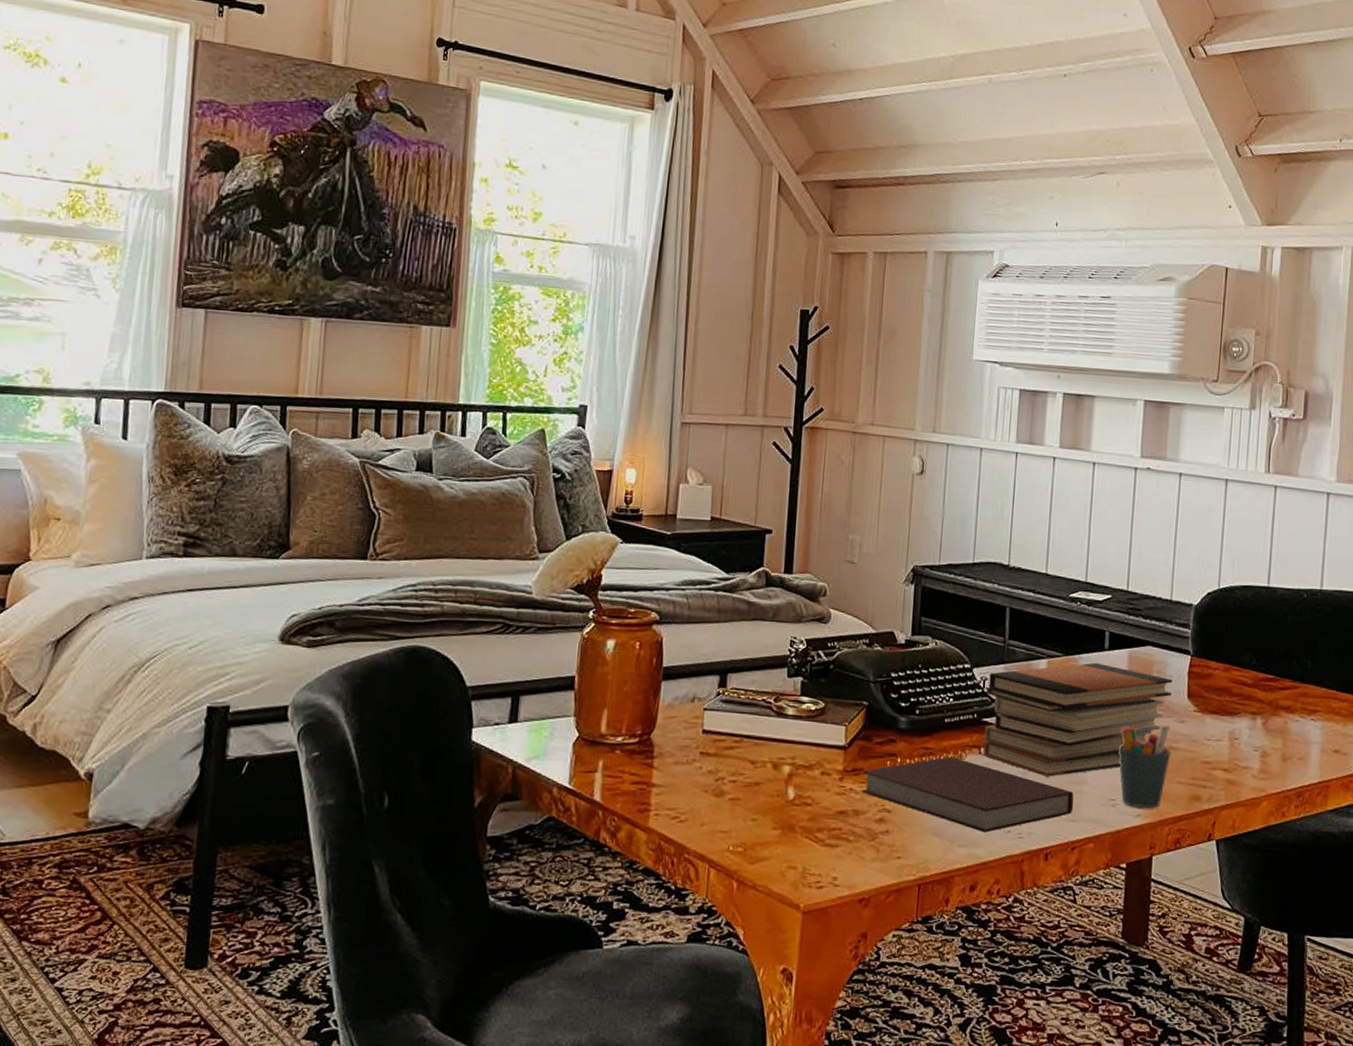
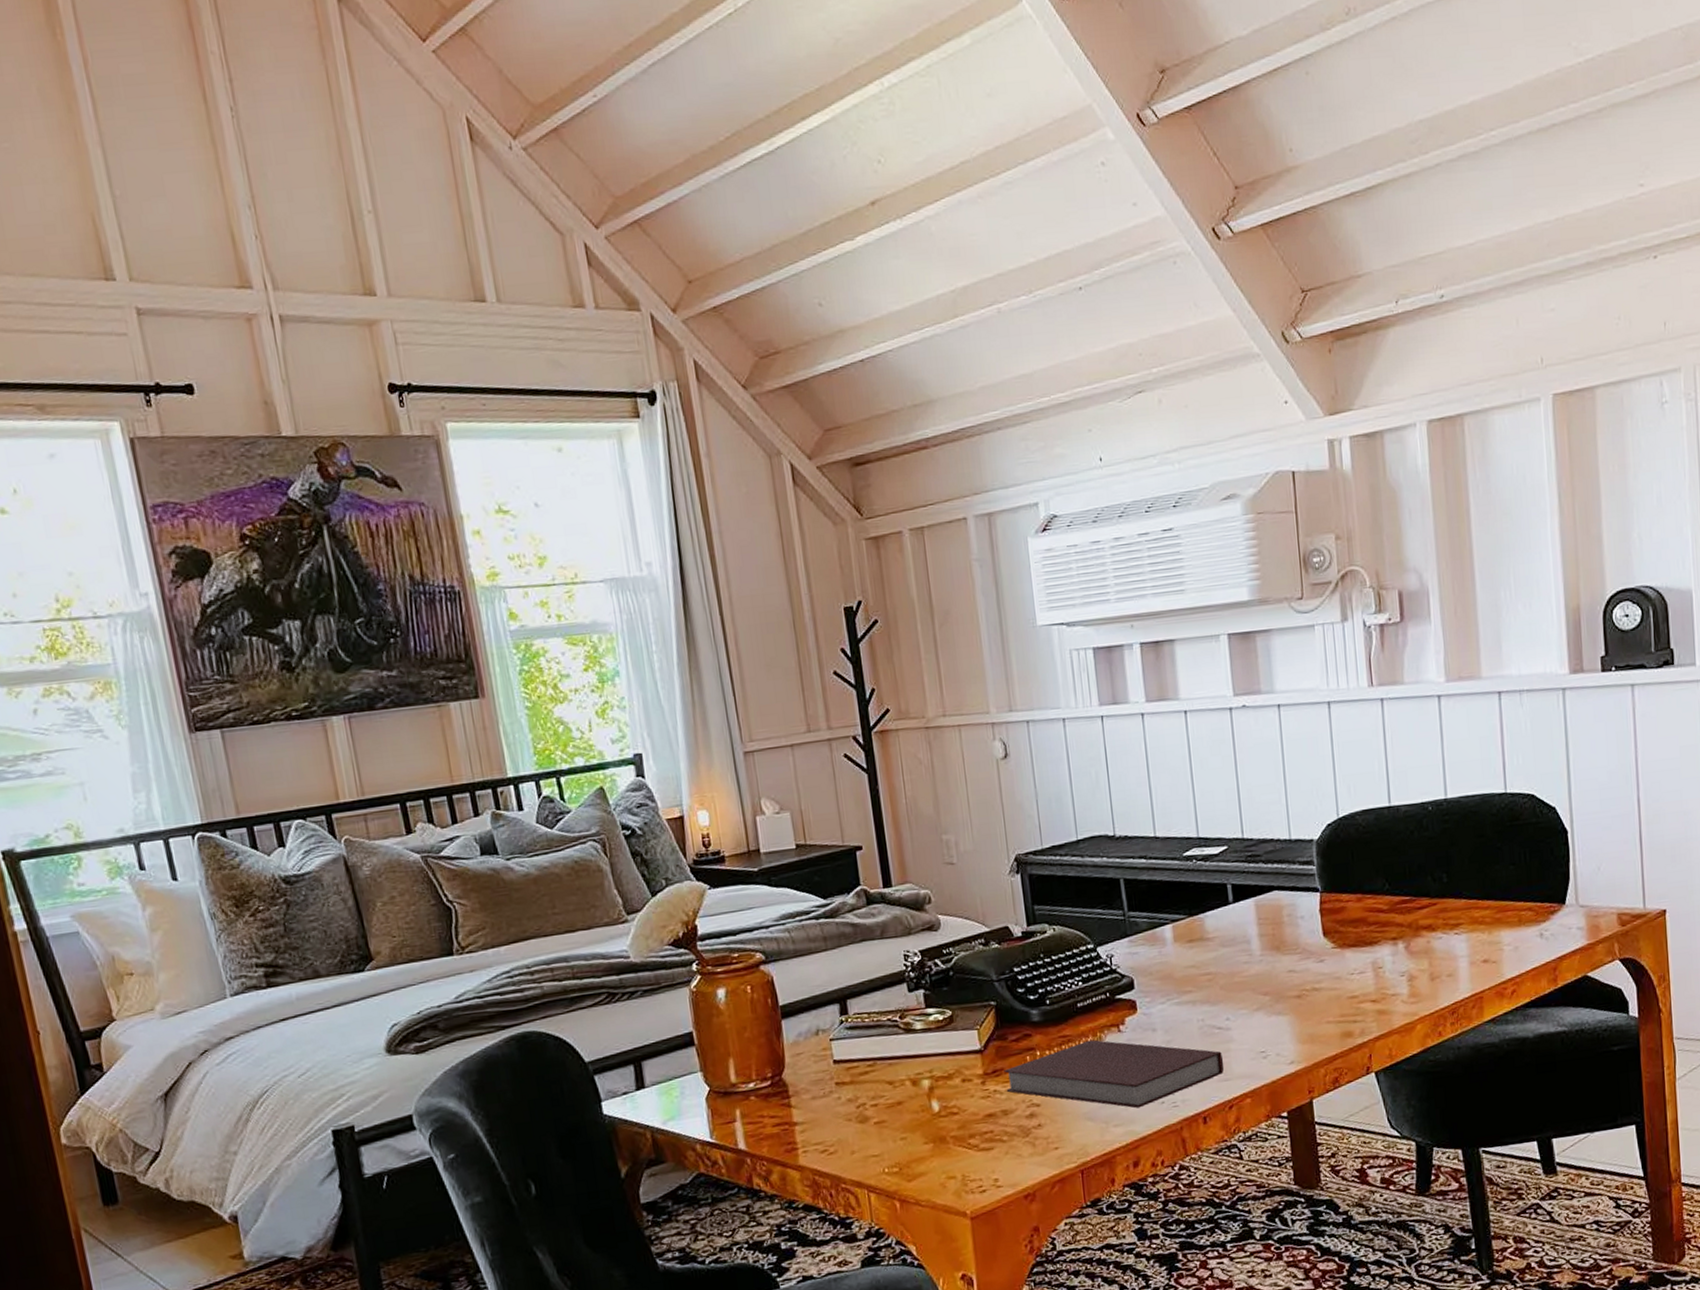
book stack: present [983,662,1173,777] -> none [1114,917,1306,1042]
pen holder: present [1118,725,1172,808] -> none [1259,967,1316,1055]

